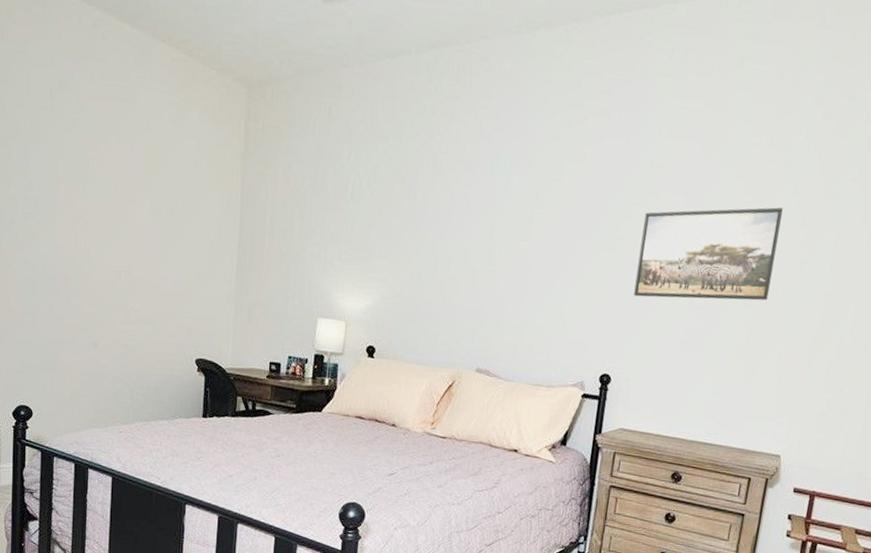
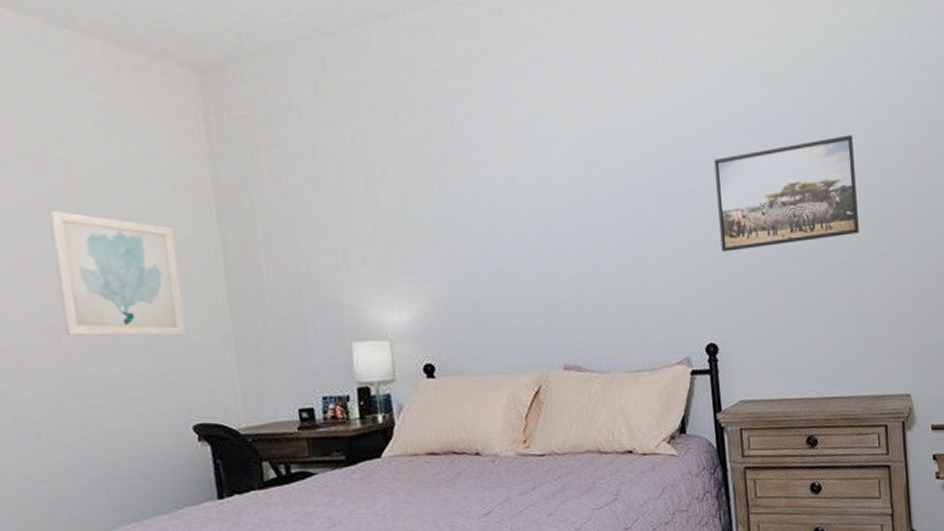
wall art: none [125,181,208,291] -> present [49,210,186,336]

